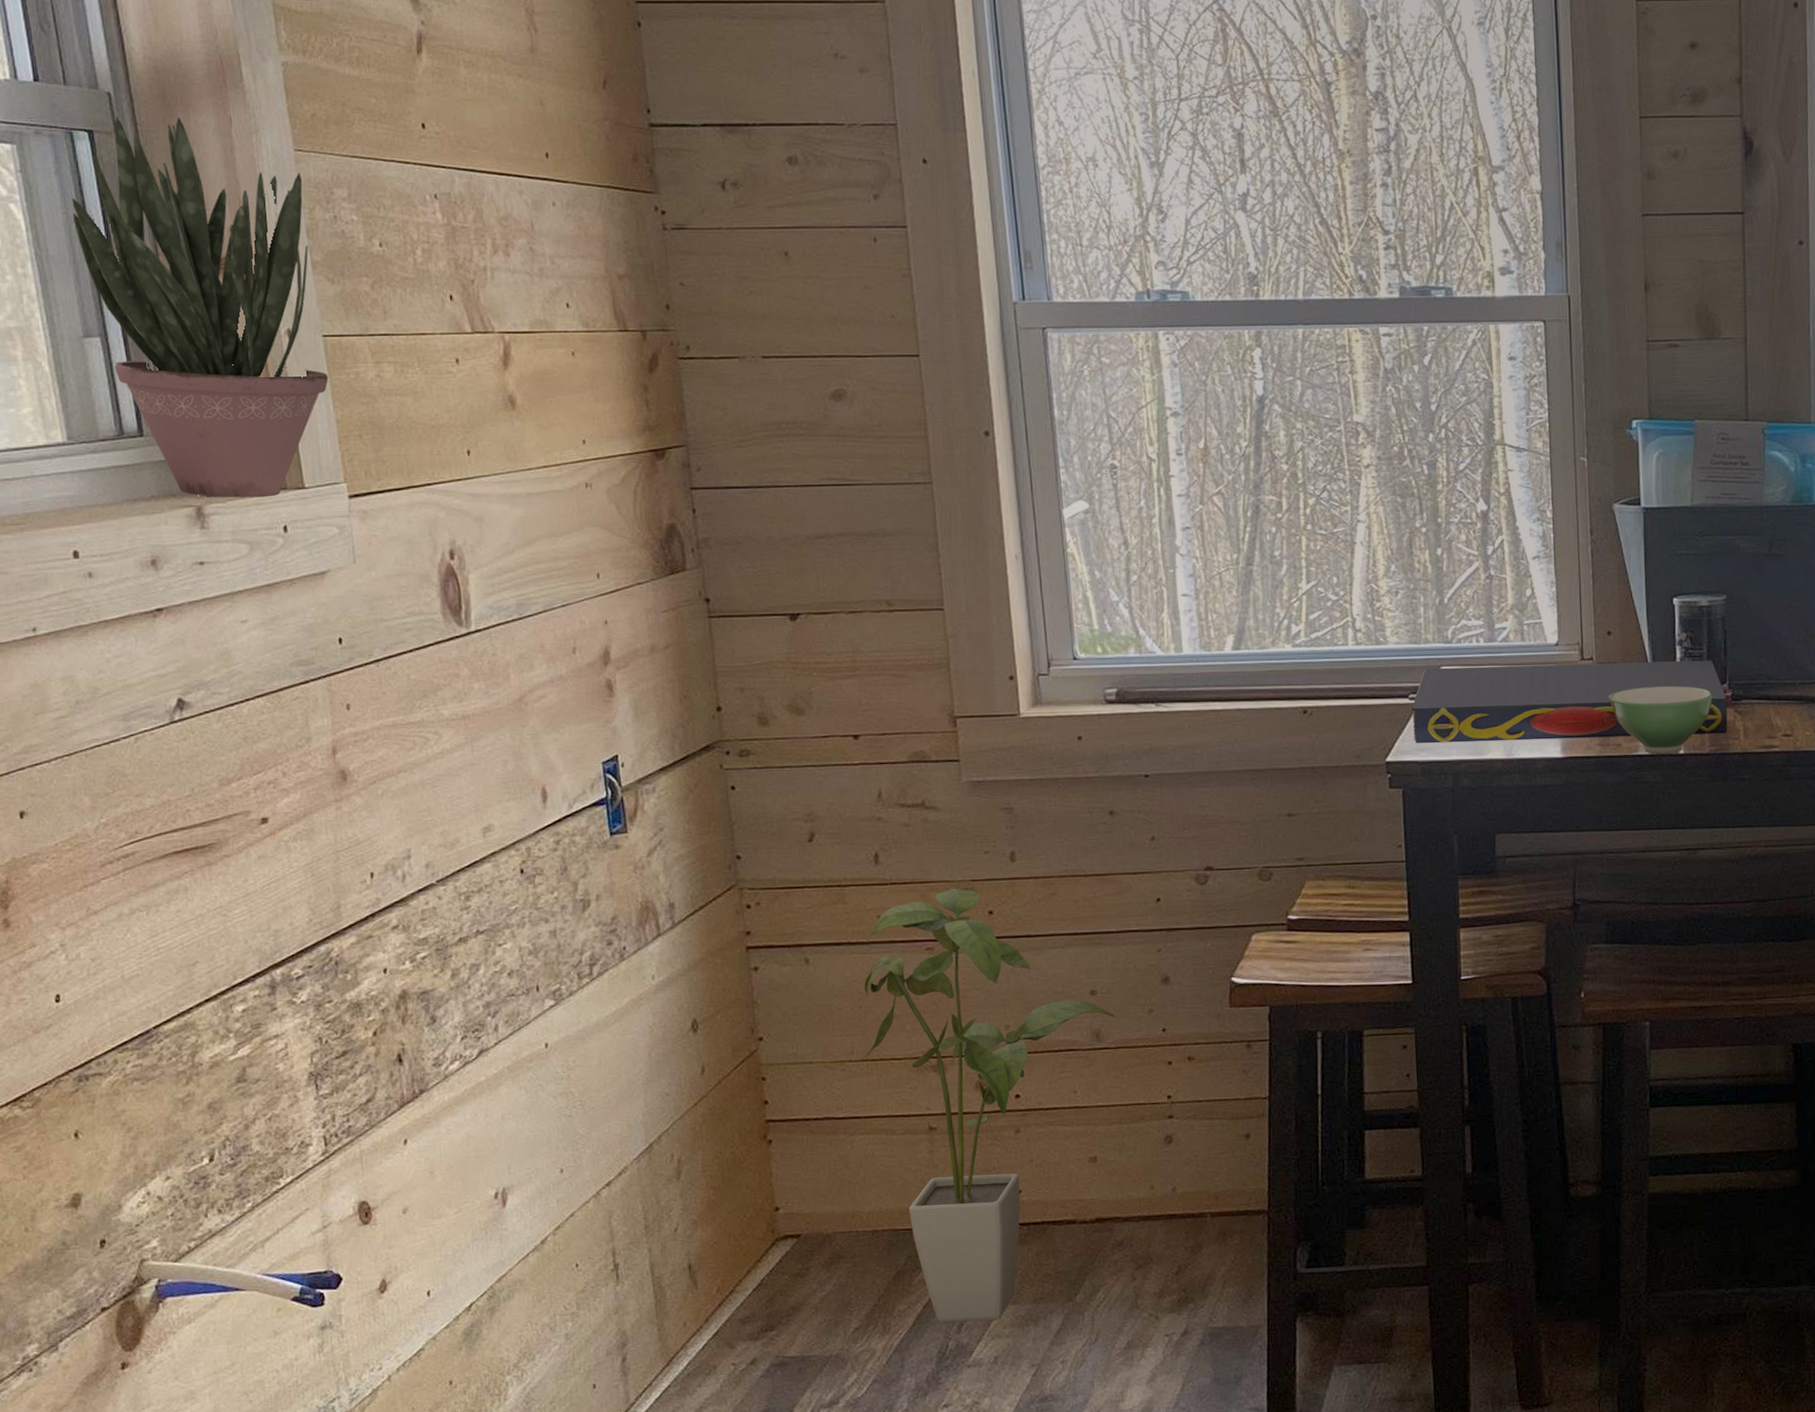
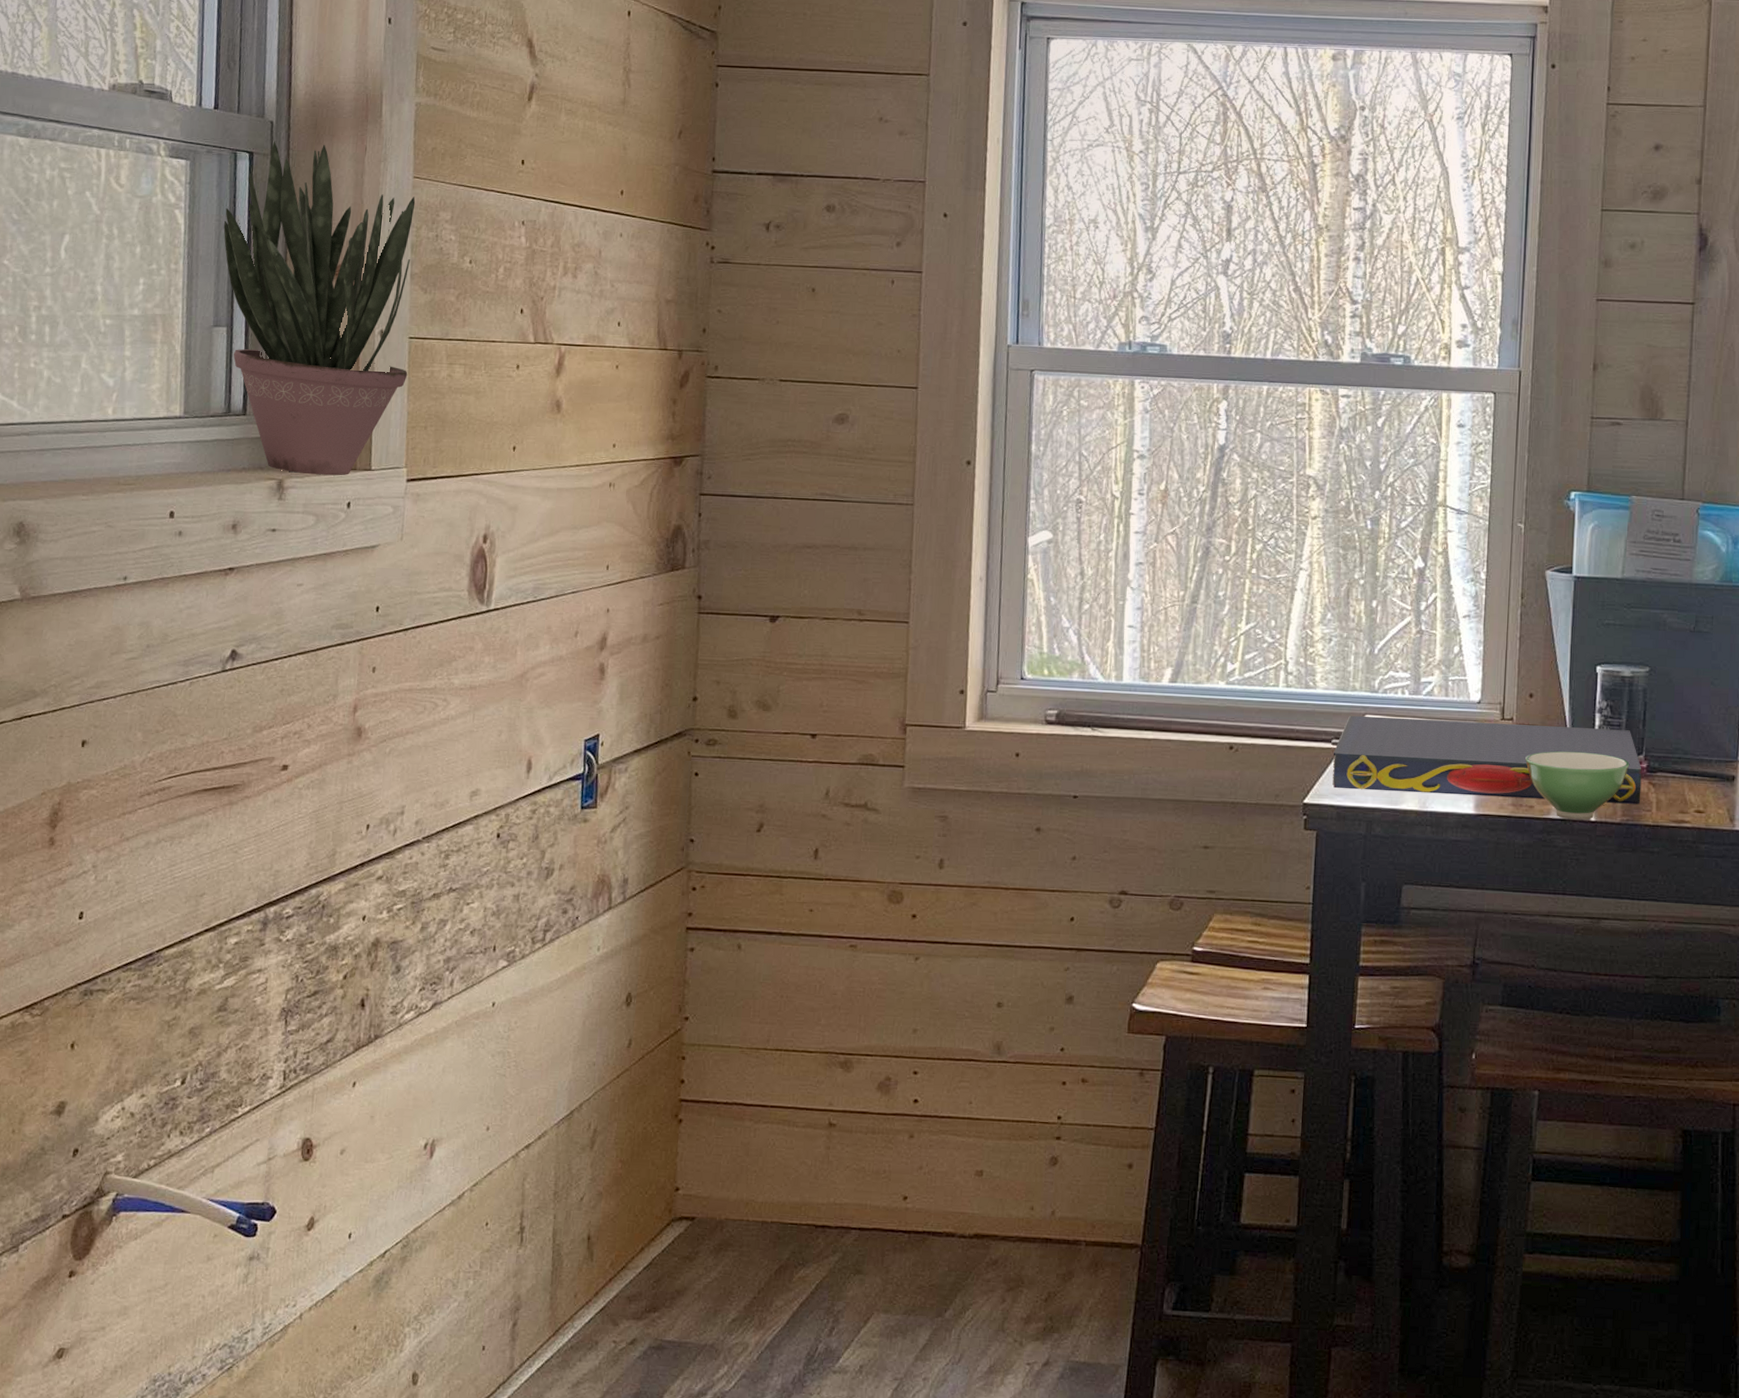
house plant: present [864,888,1117,1323] -> none [778,889,1019,1327]

